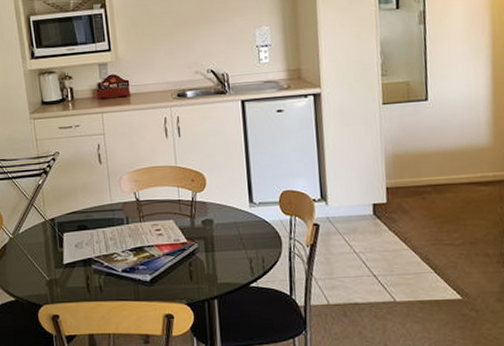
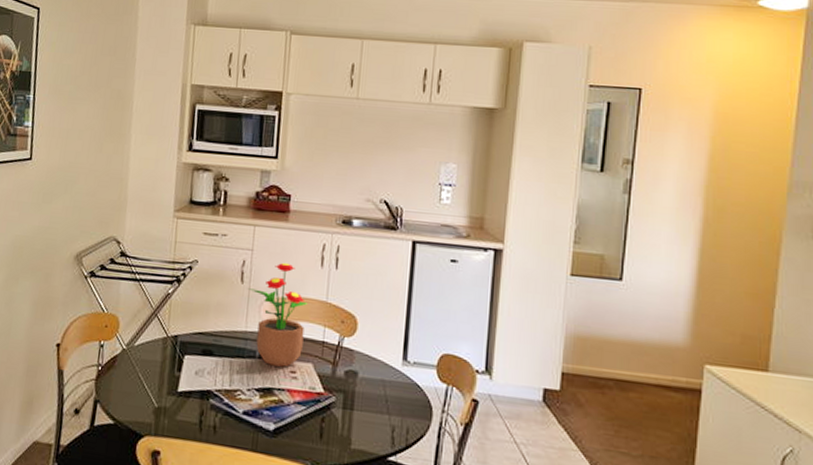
potted flower: none [106,139,163,228] -> present [247,262,308,367]

